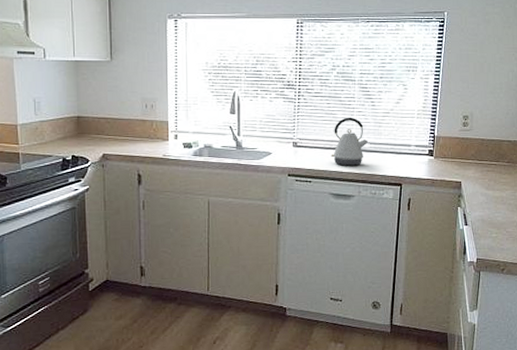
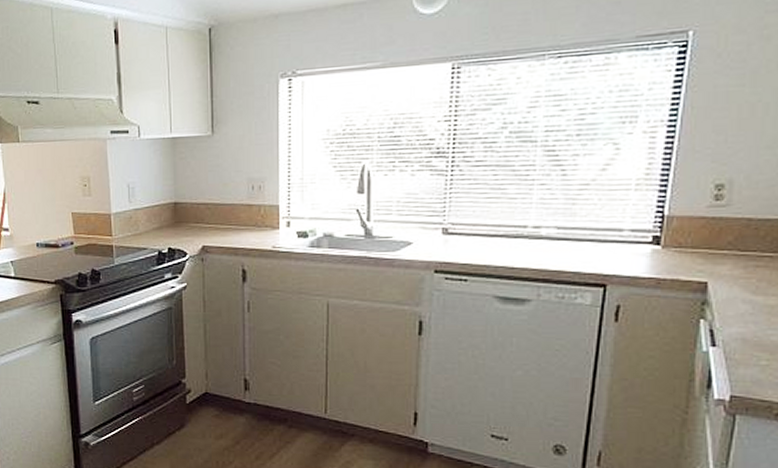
kettle: present [331,117,369,166] -> none [497,192,556,259]

